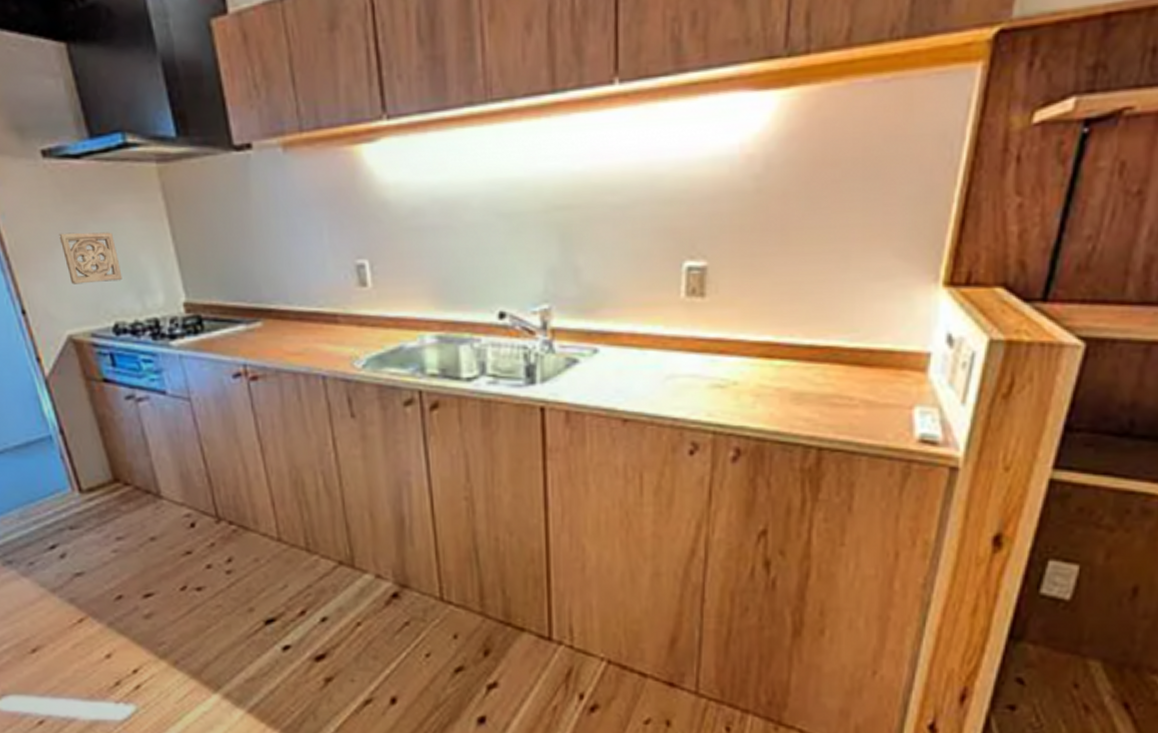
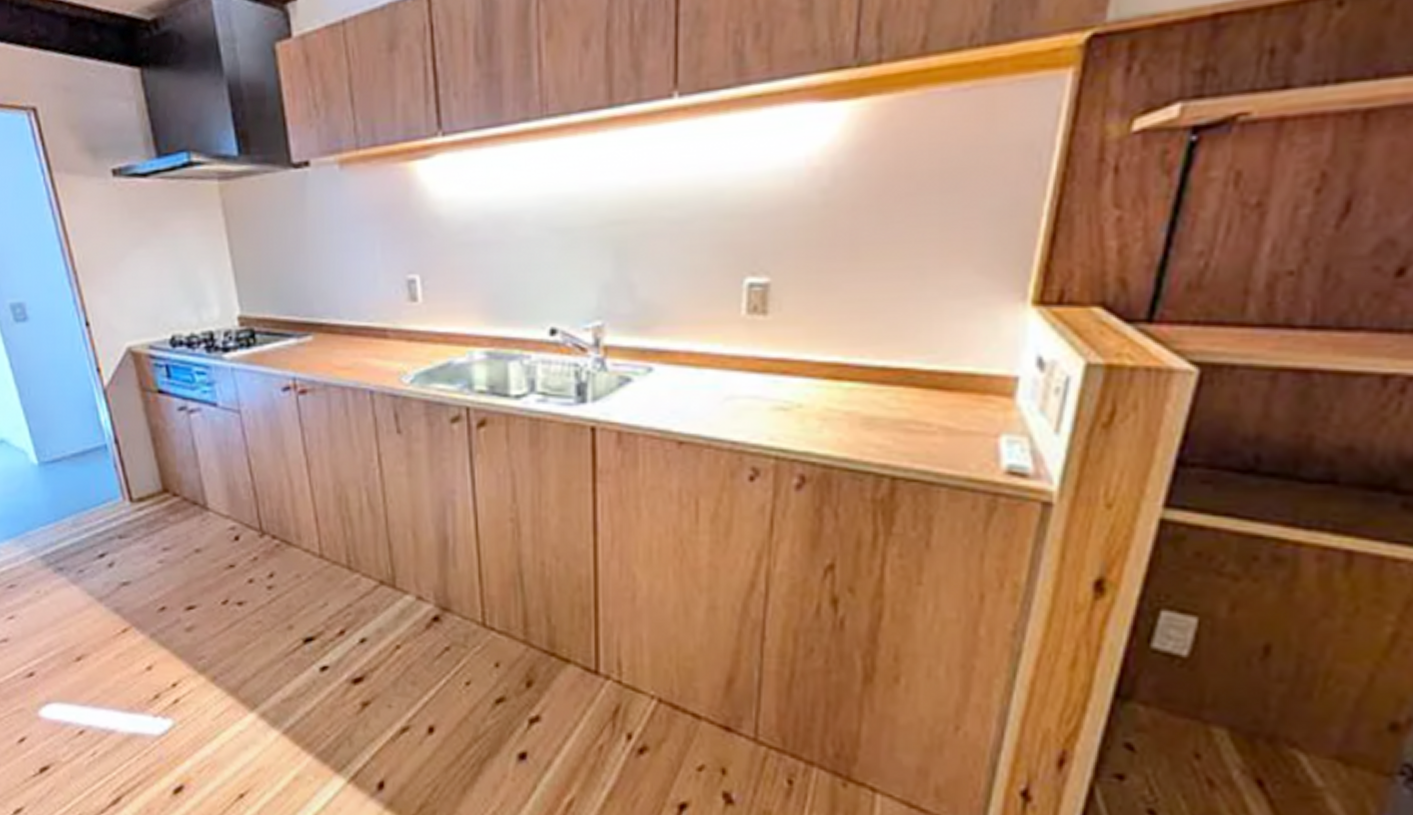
wall ornament: present [59,232,123,284] -> none [124,247,181,298]

